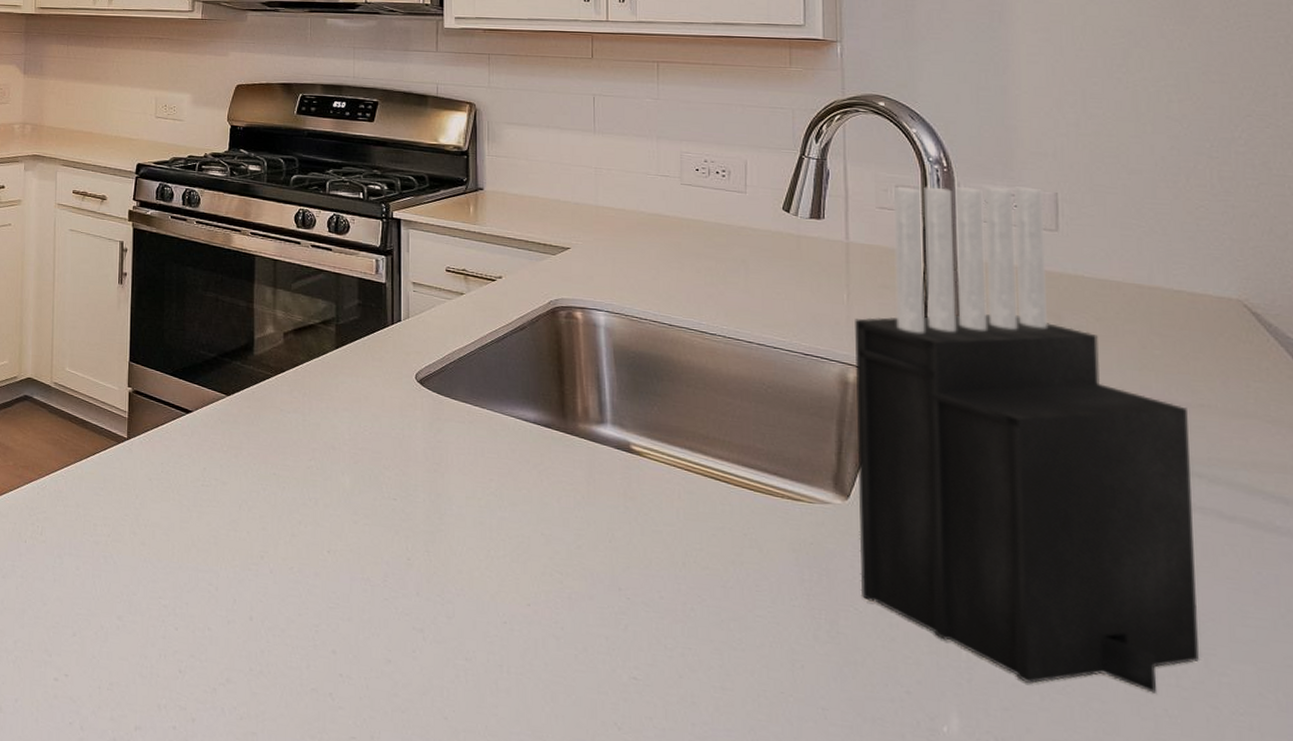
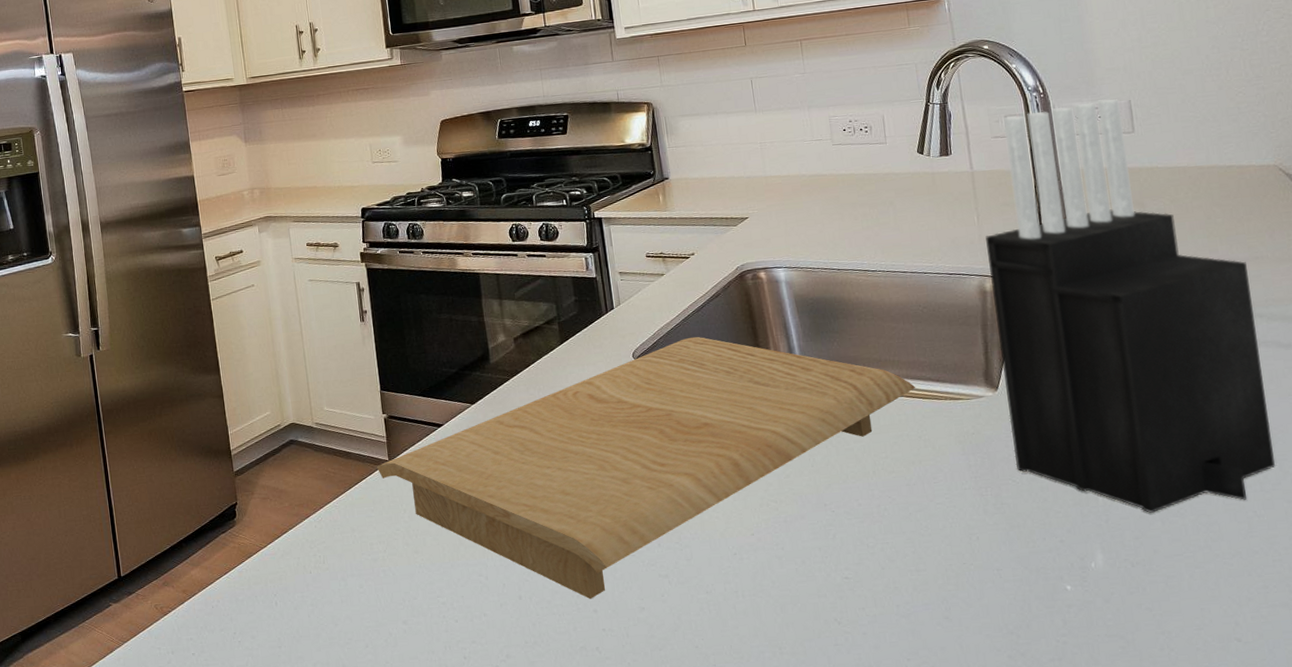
cutting board: none [113,369,748,637] -> present [376,336,916,599]

